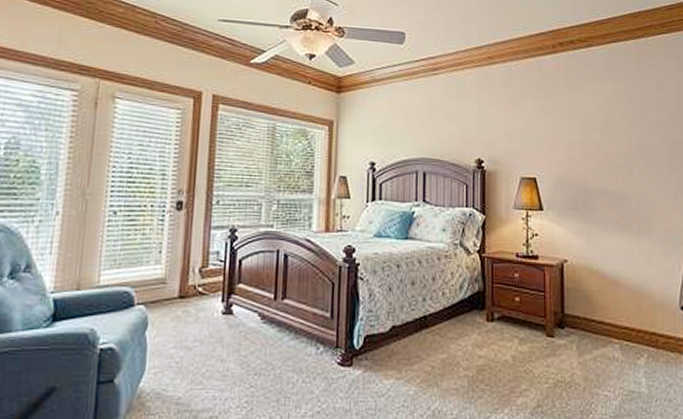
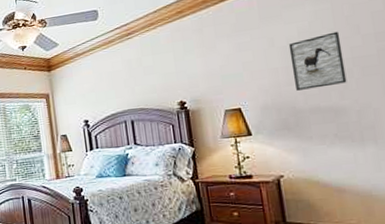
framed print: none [586,114,632,170] -> present [288,31,347,91]

